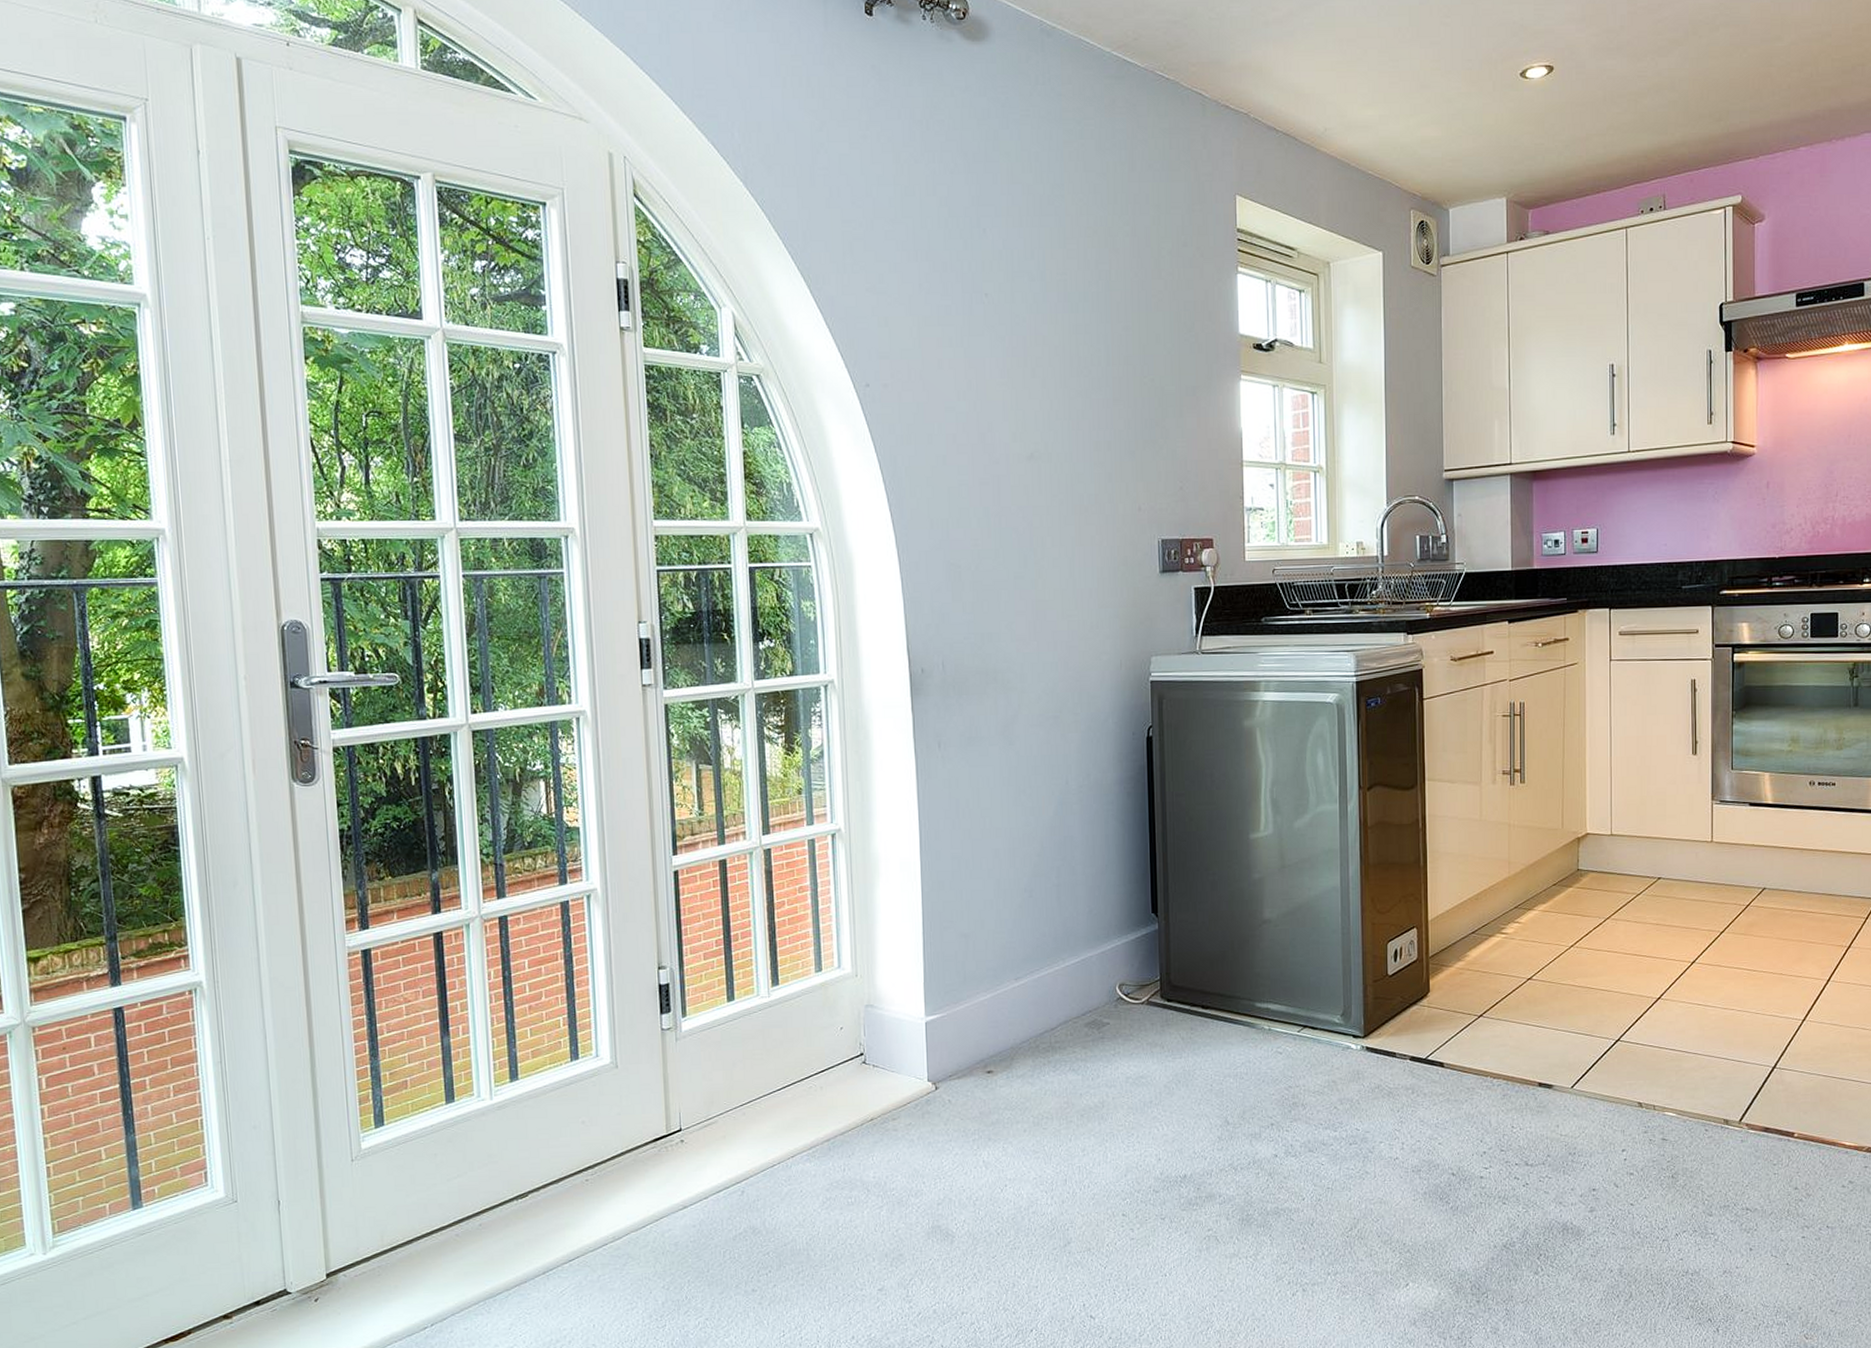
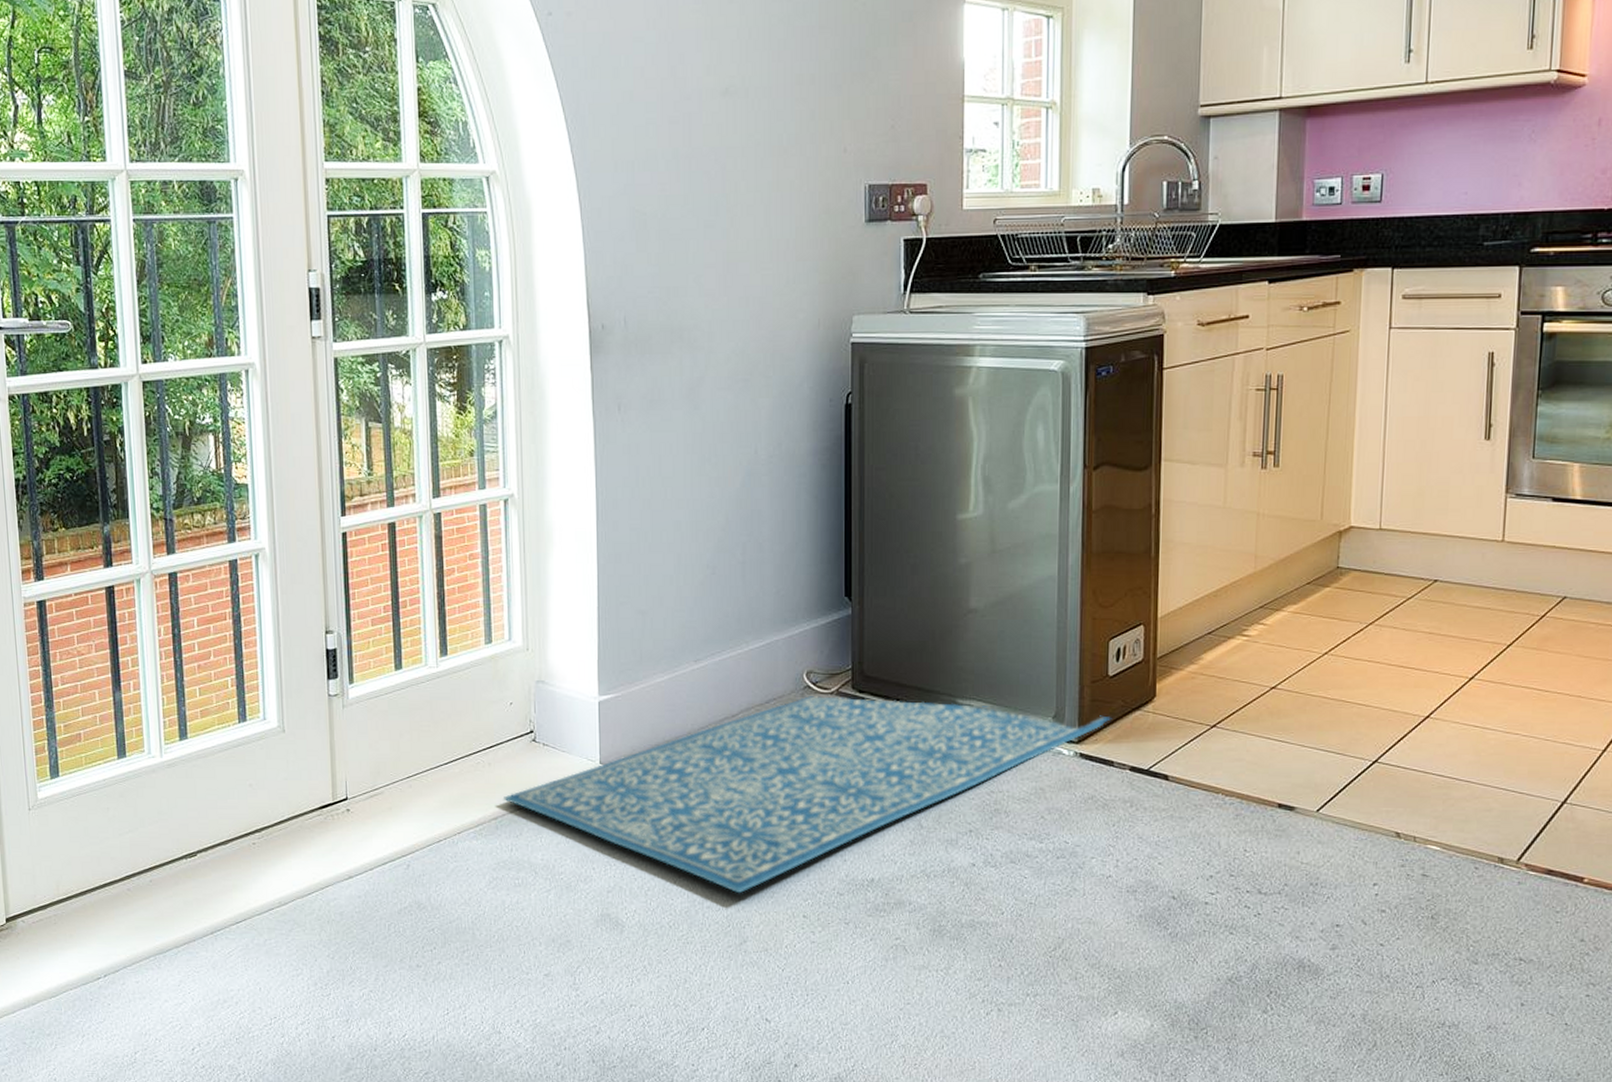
rug: none [834,1006,1393,1198] -> present [502,696,1112,894]

